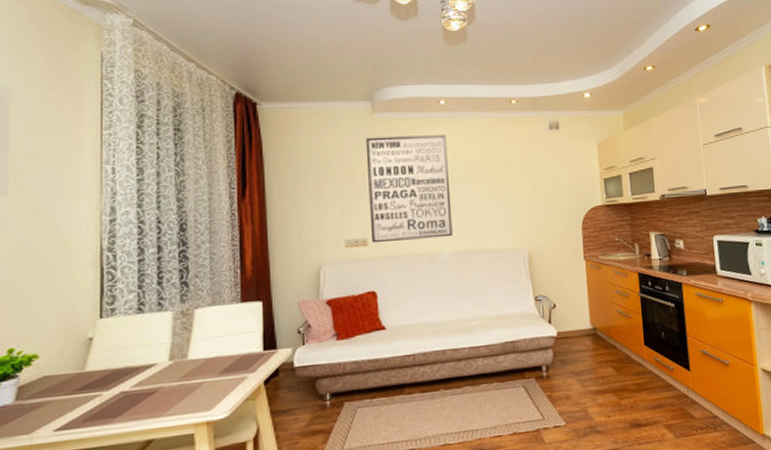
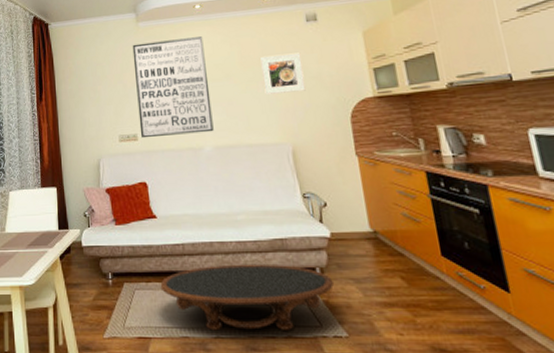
coffee table: none [386,366,557,439] -> present [160,264,334,331]
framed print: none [504,159,545,199] -> present [260,52,306,95]

